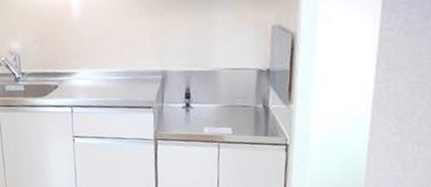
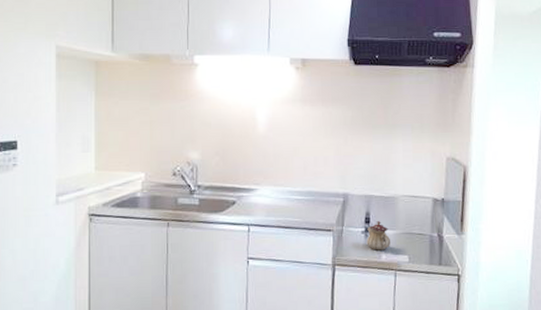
teapot: none [187,96,213,124] -> present [366,221,390,251]

